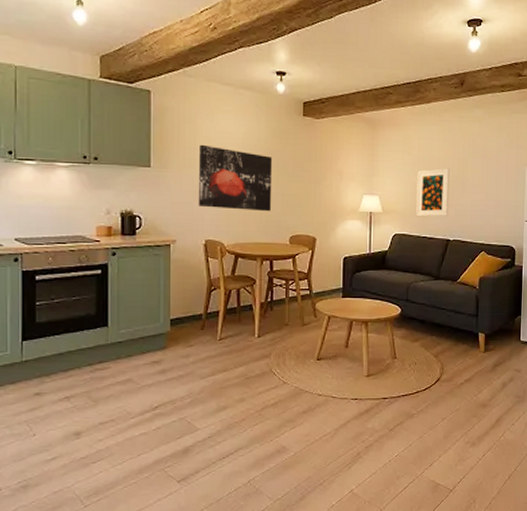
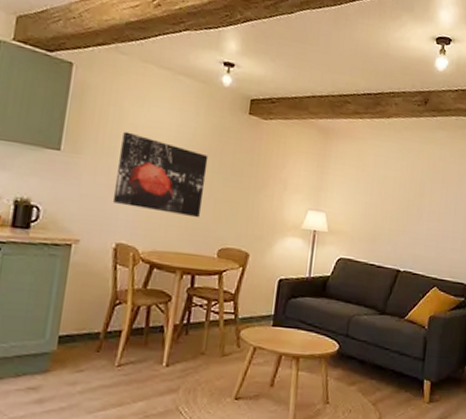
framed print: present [416,168,450,217] -> none [365,189,406,244]

